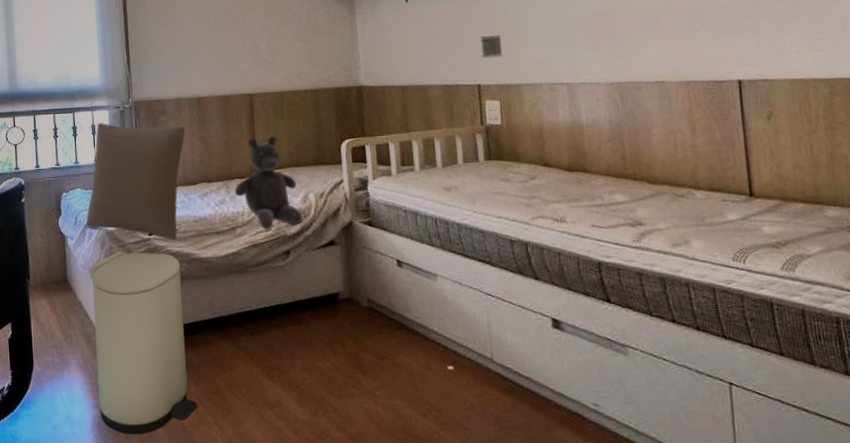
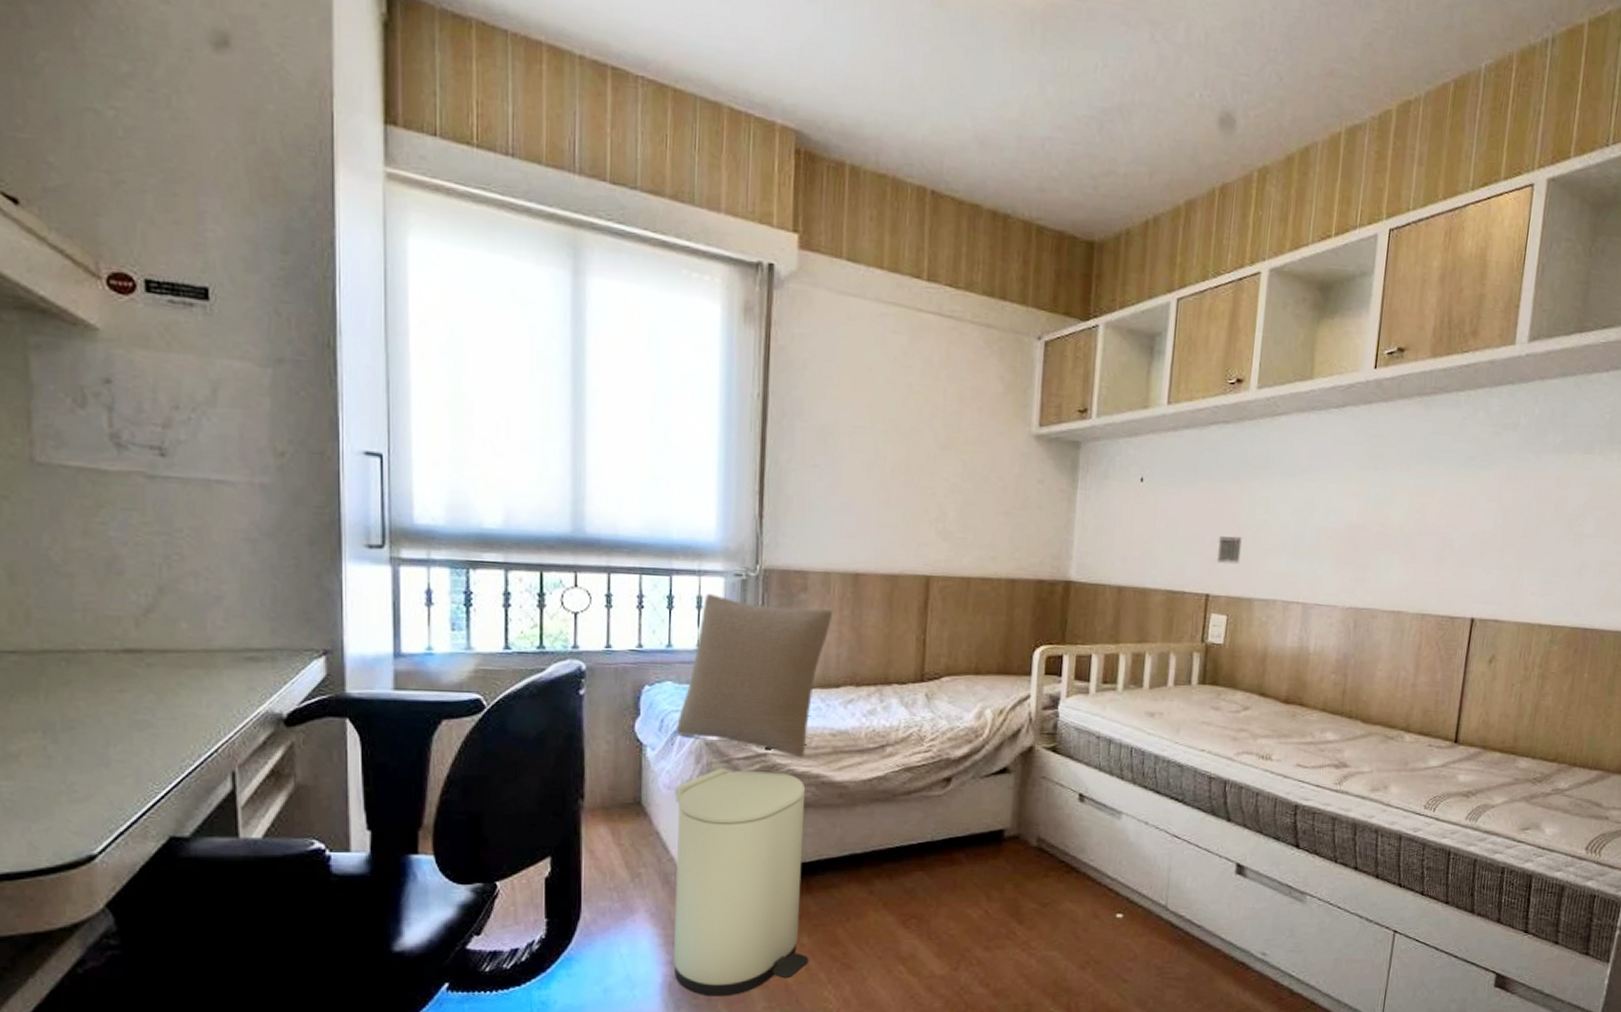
teddy bear: present [234,135,302,229] -> none [889,632,973,750]

